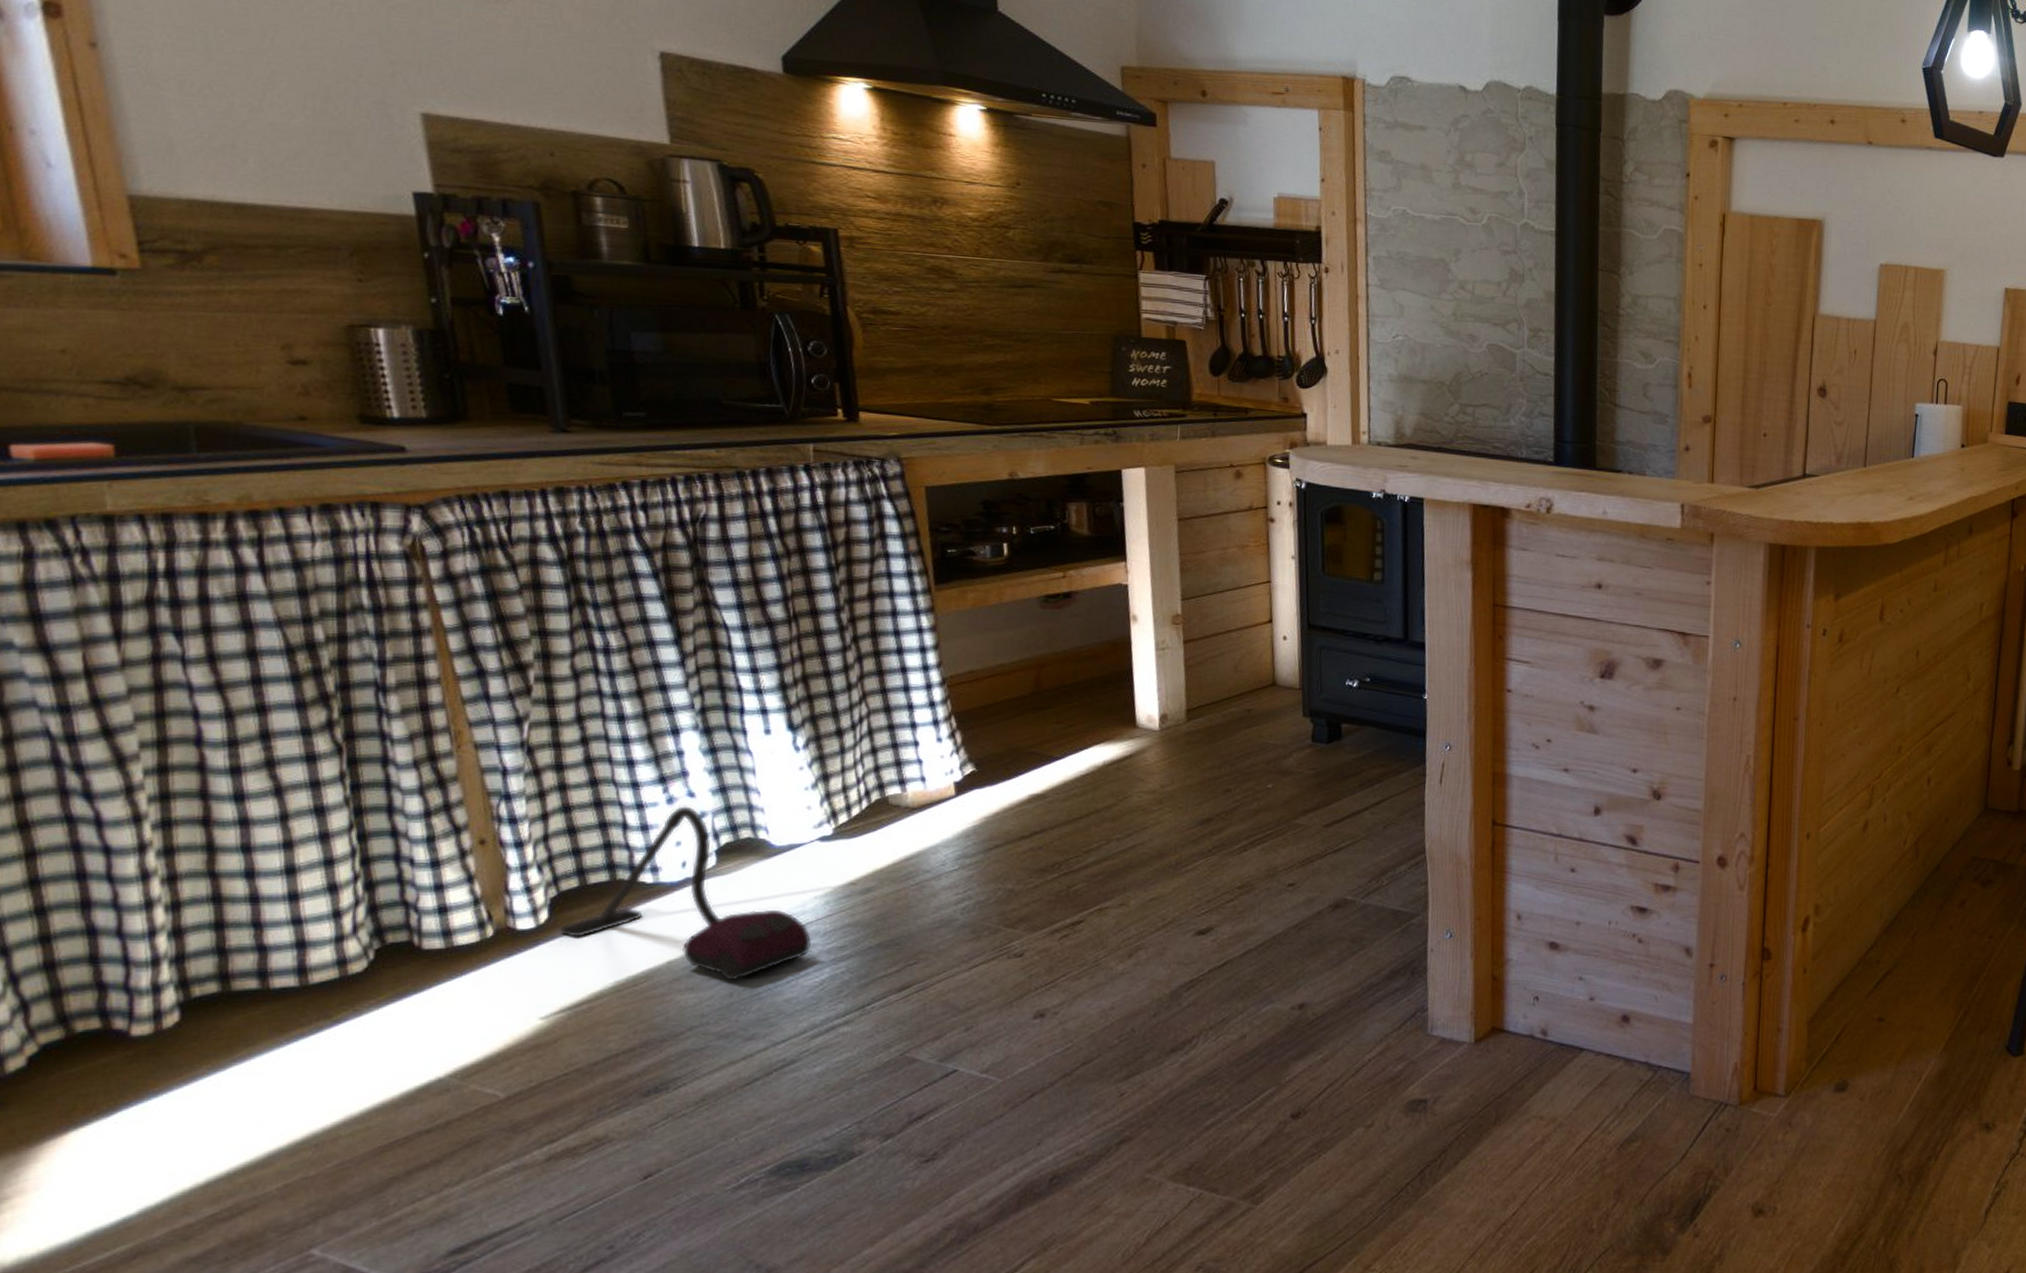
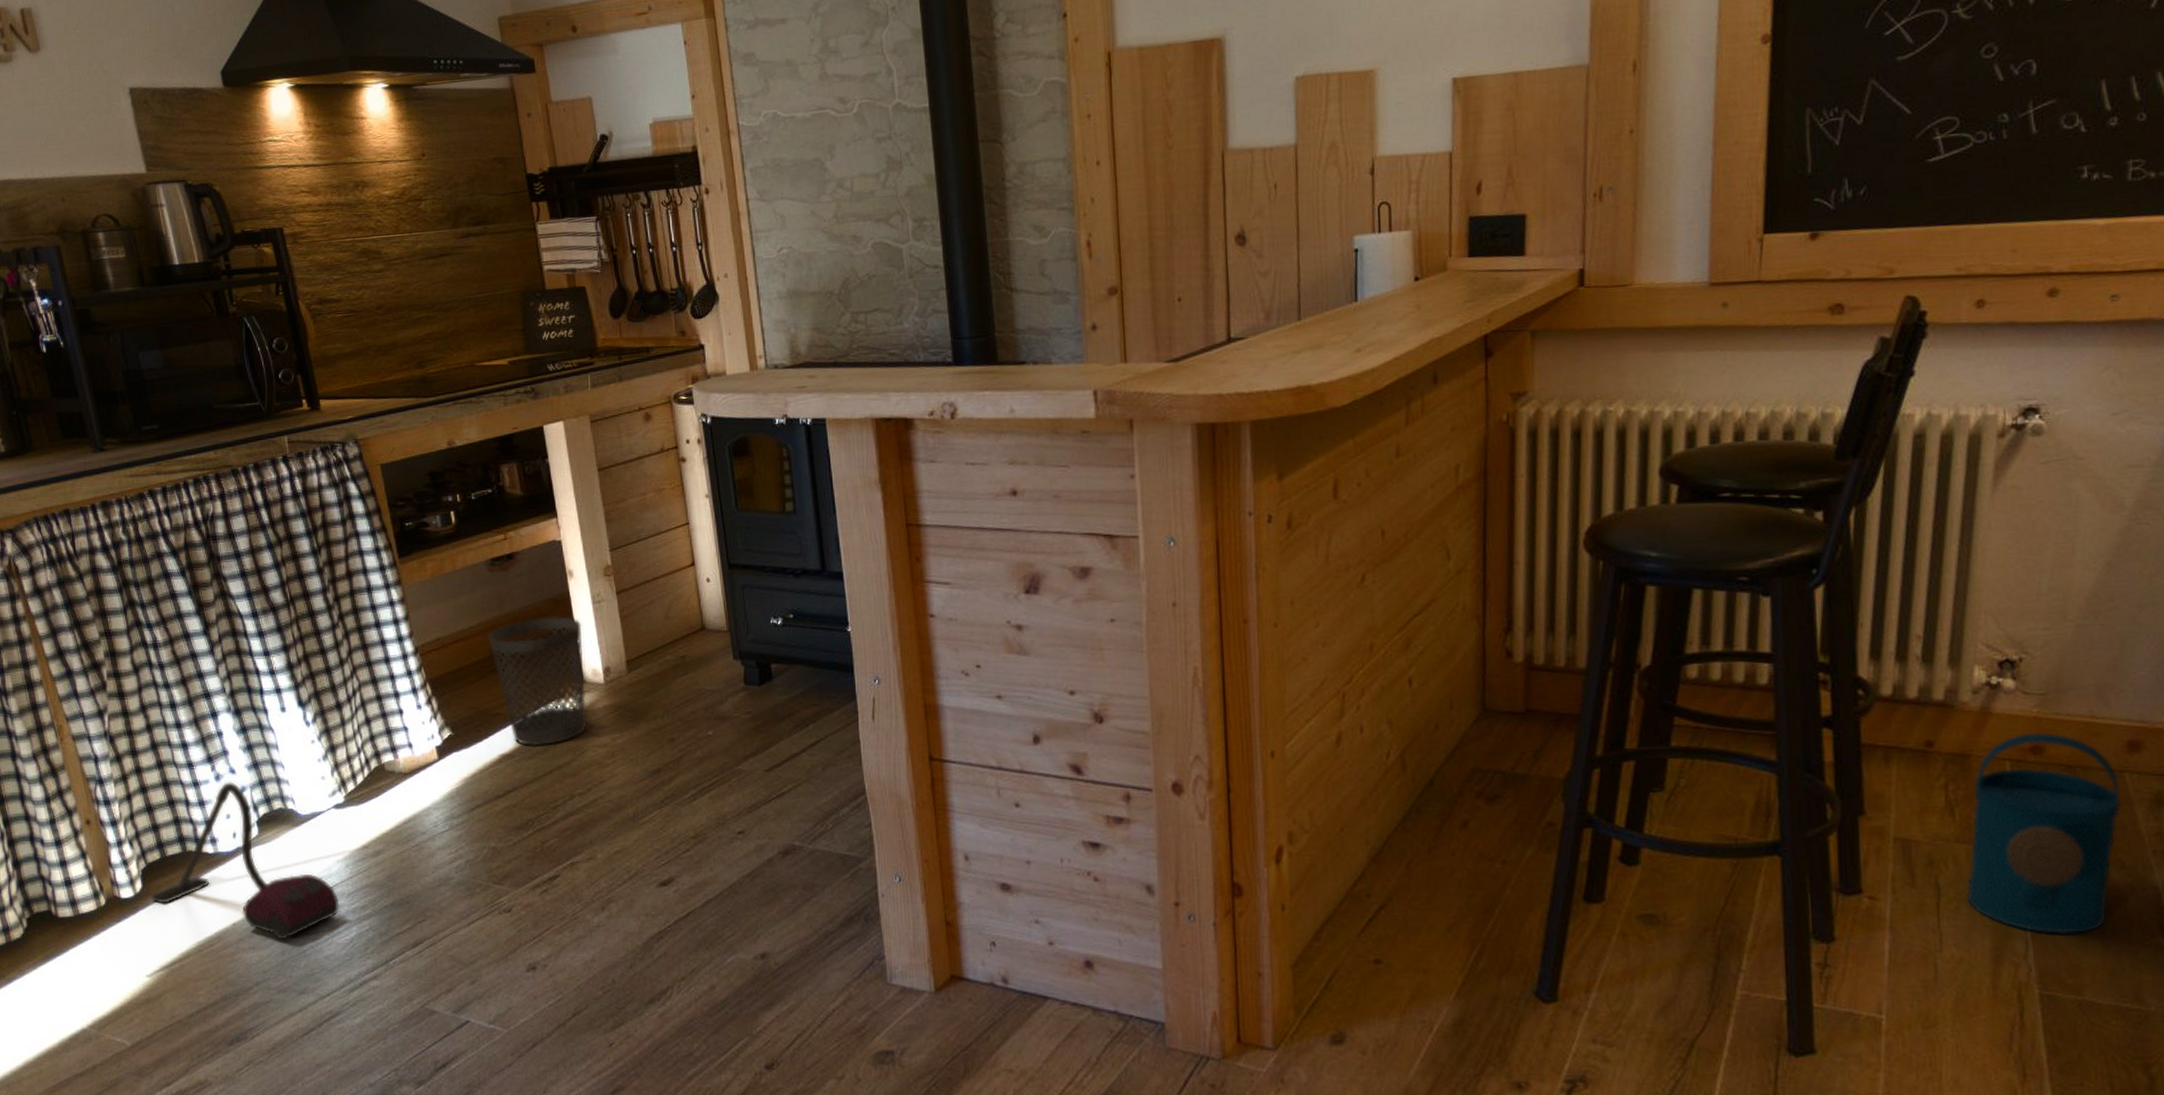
wastebasket: none [1031,659,1141,789] -> present [488,616,588,747]

